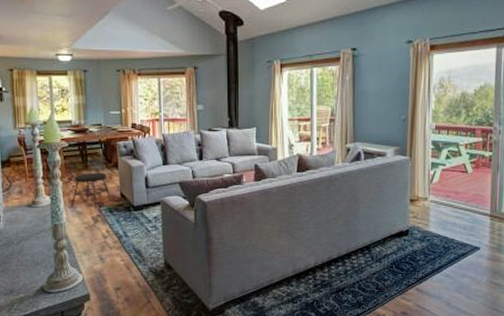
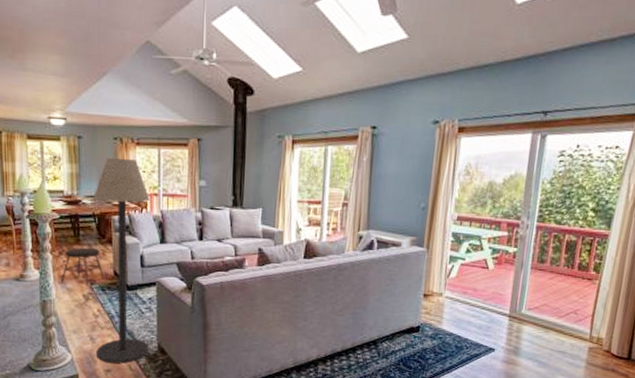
floor lamp: none [99,88,156,281] -> present [93,157,150,364]

